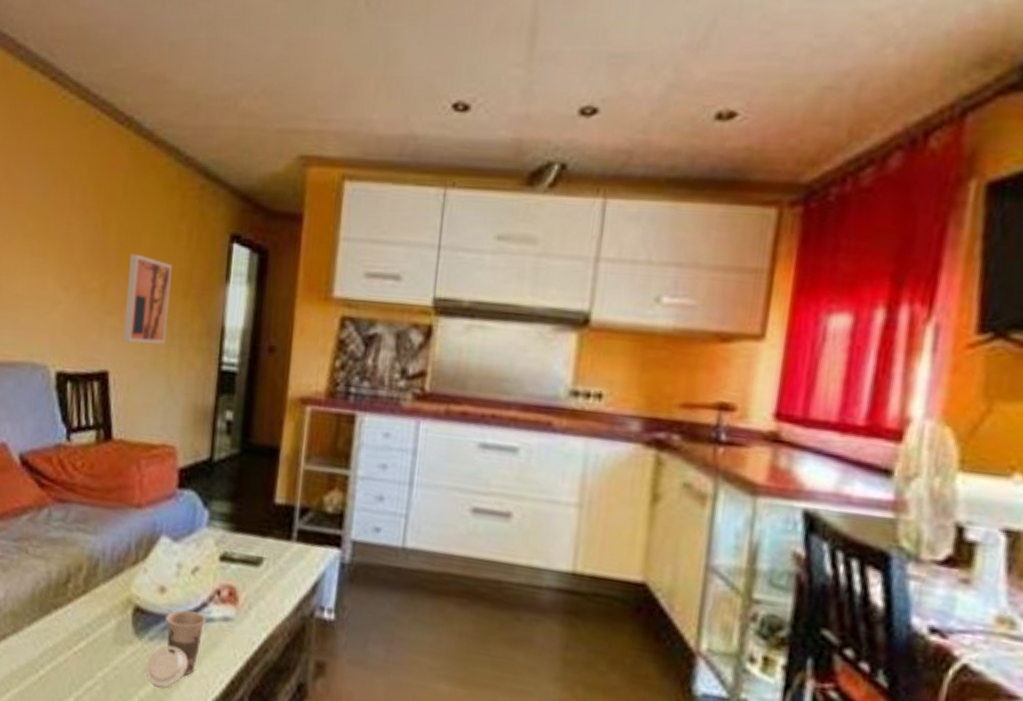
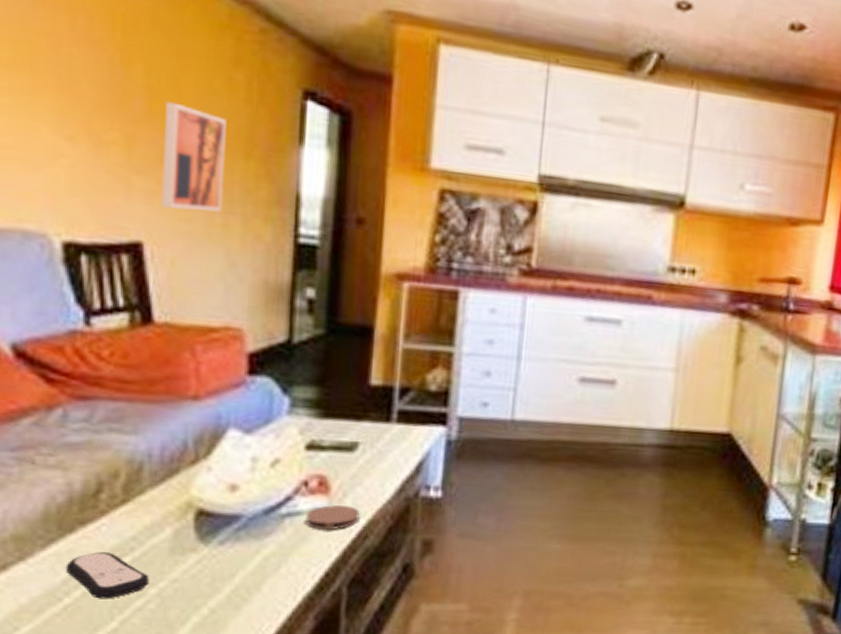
remote control: none [42,633,98,676] -> present [65,552,150,599]
cup: present [145,609,206,688] -> none [215,505,292,593]
coaster: none [217,615,262,640] -> present [306,505,360,530]

